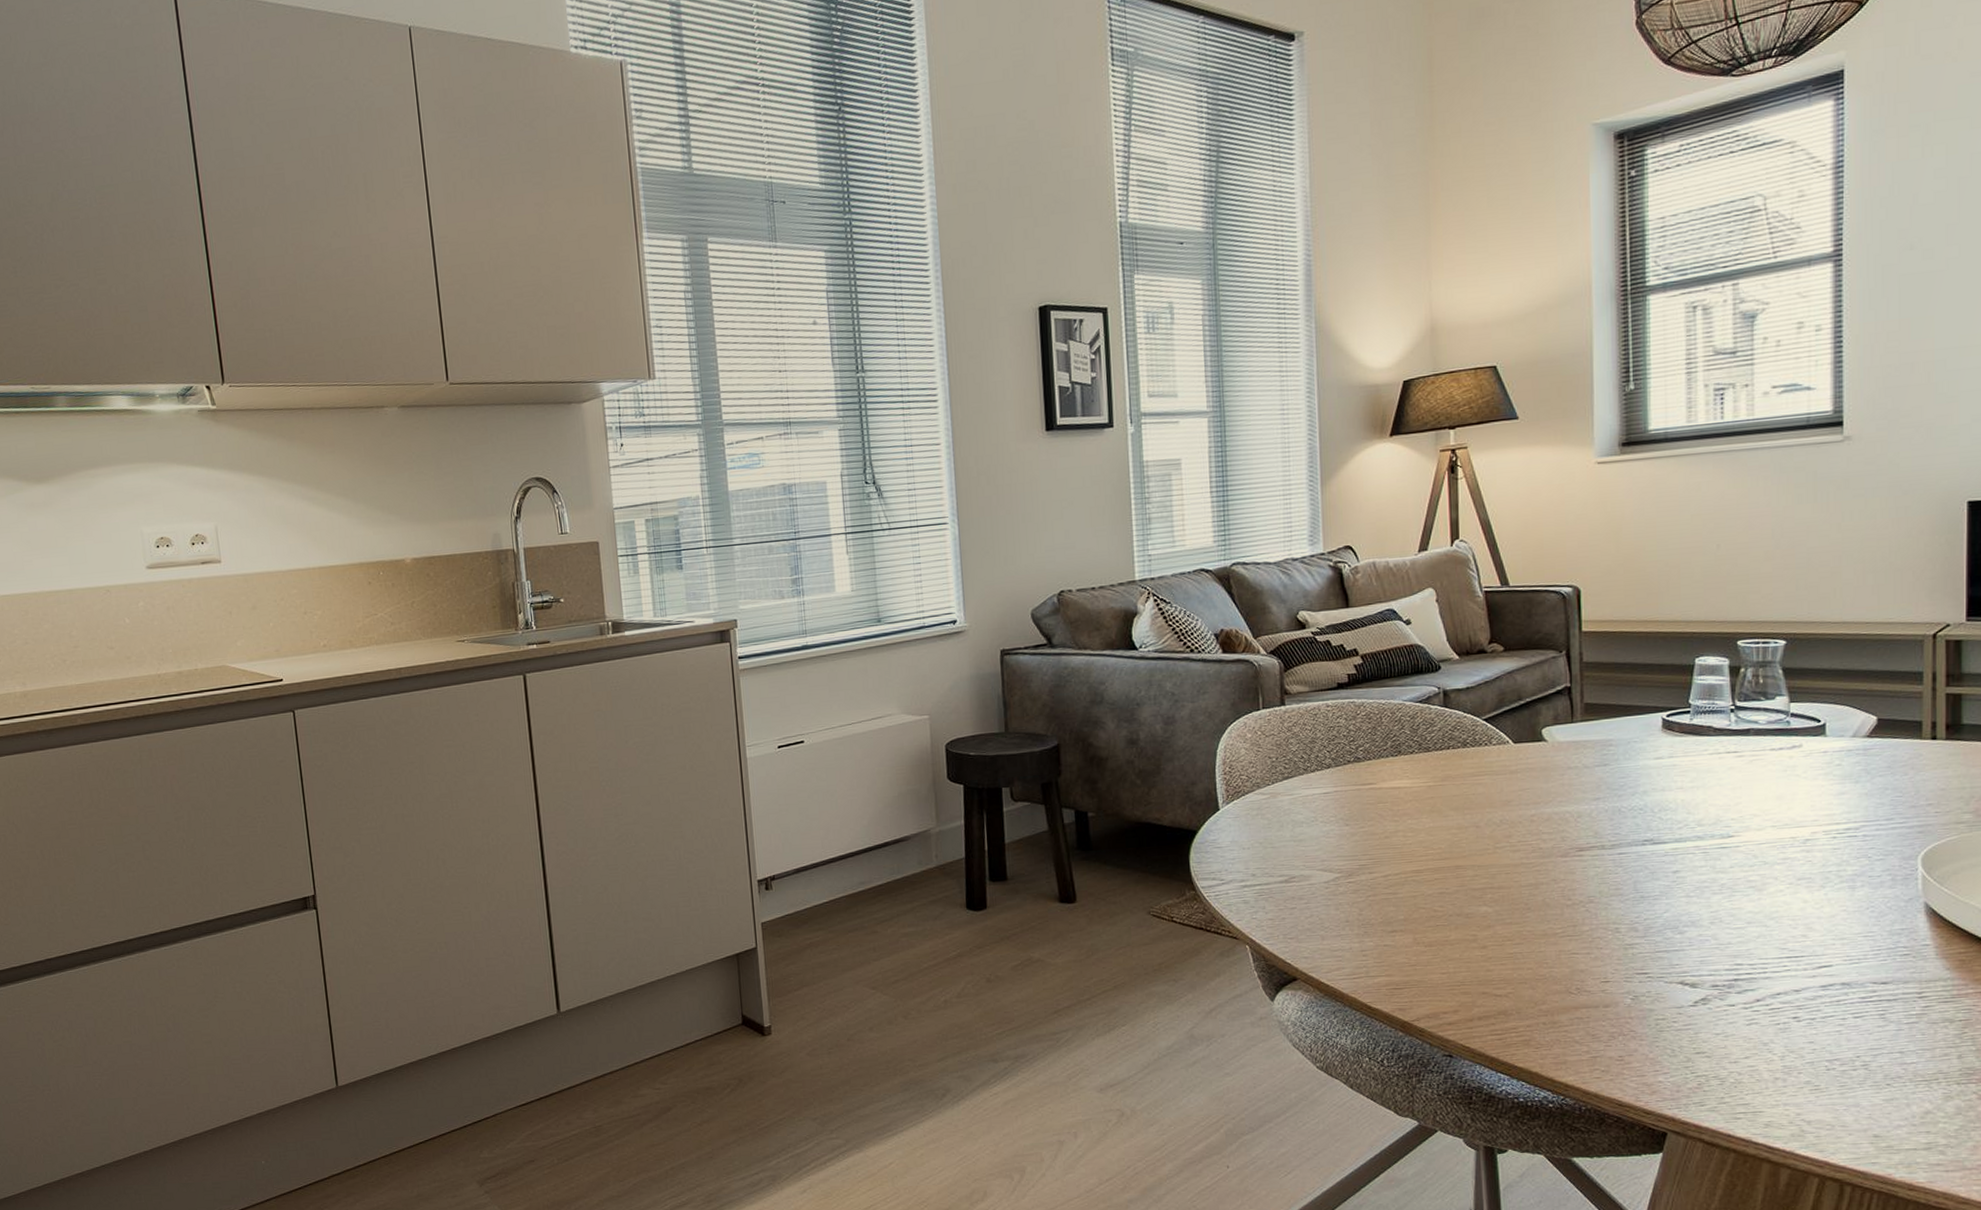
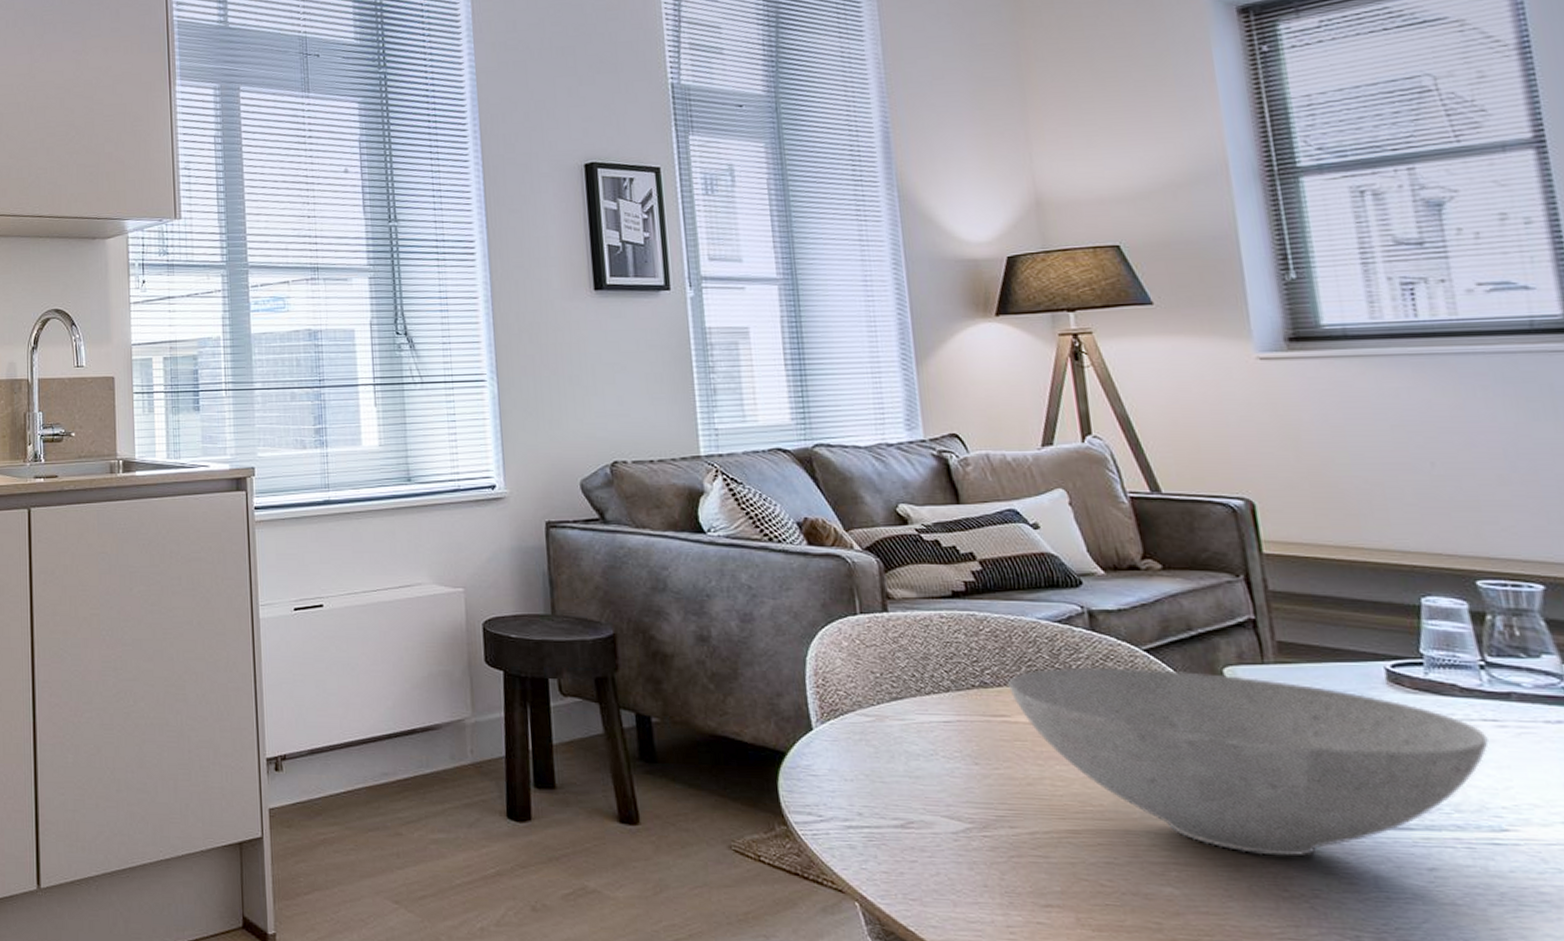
bowl: none [1377,733,1729,875] -> present [1008,666,1489,857]

